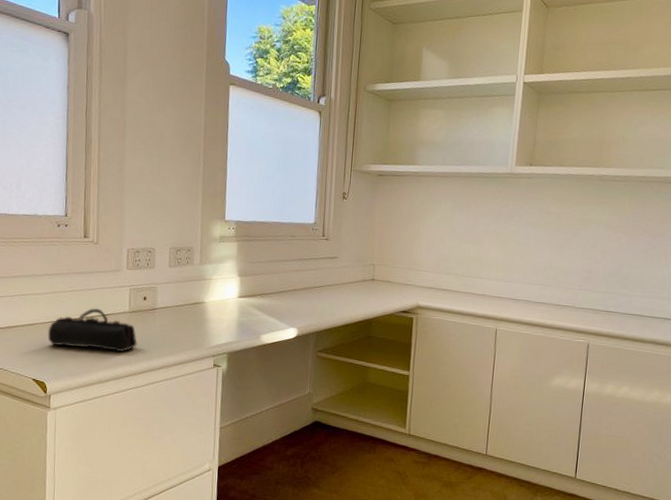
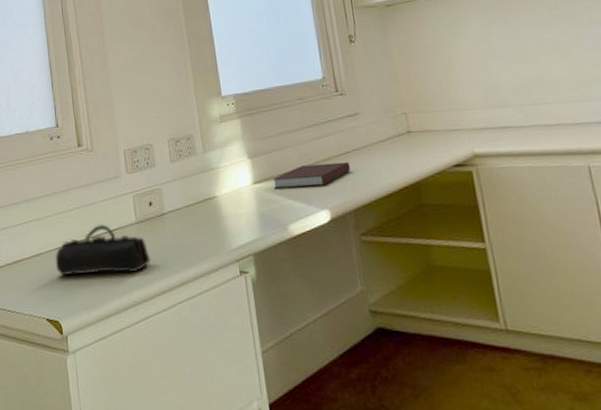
notebook: none [254,290,321,309] -> present [272,161,350,189]

